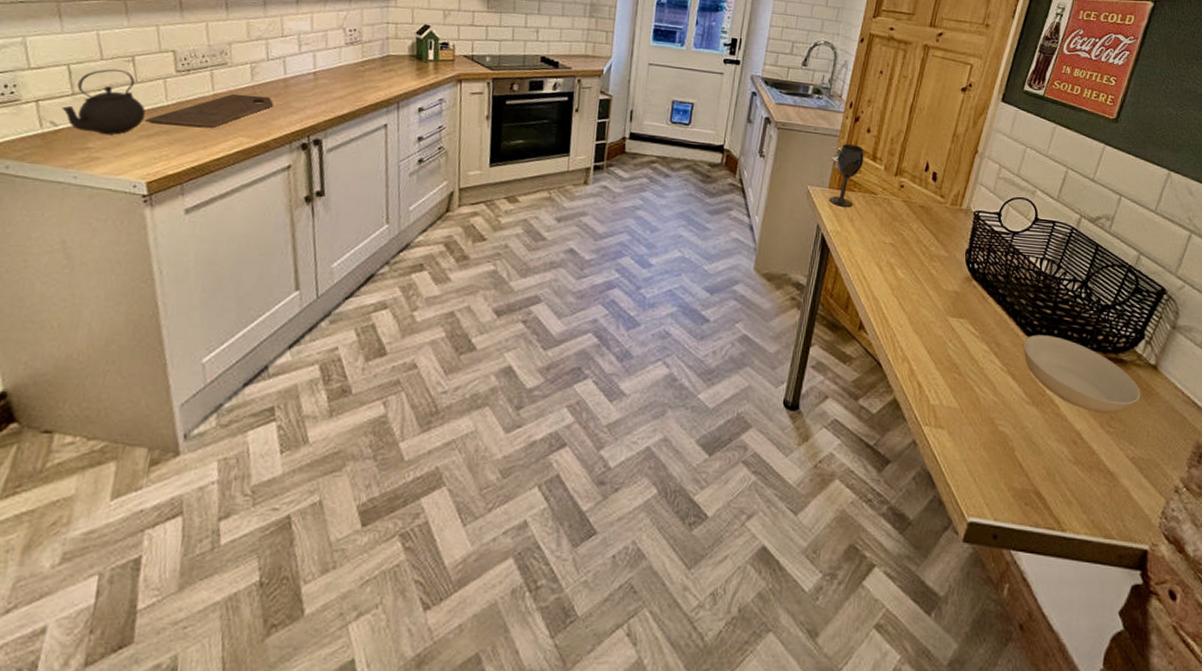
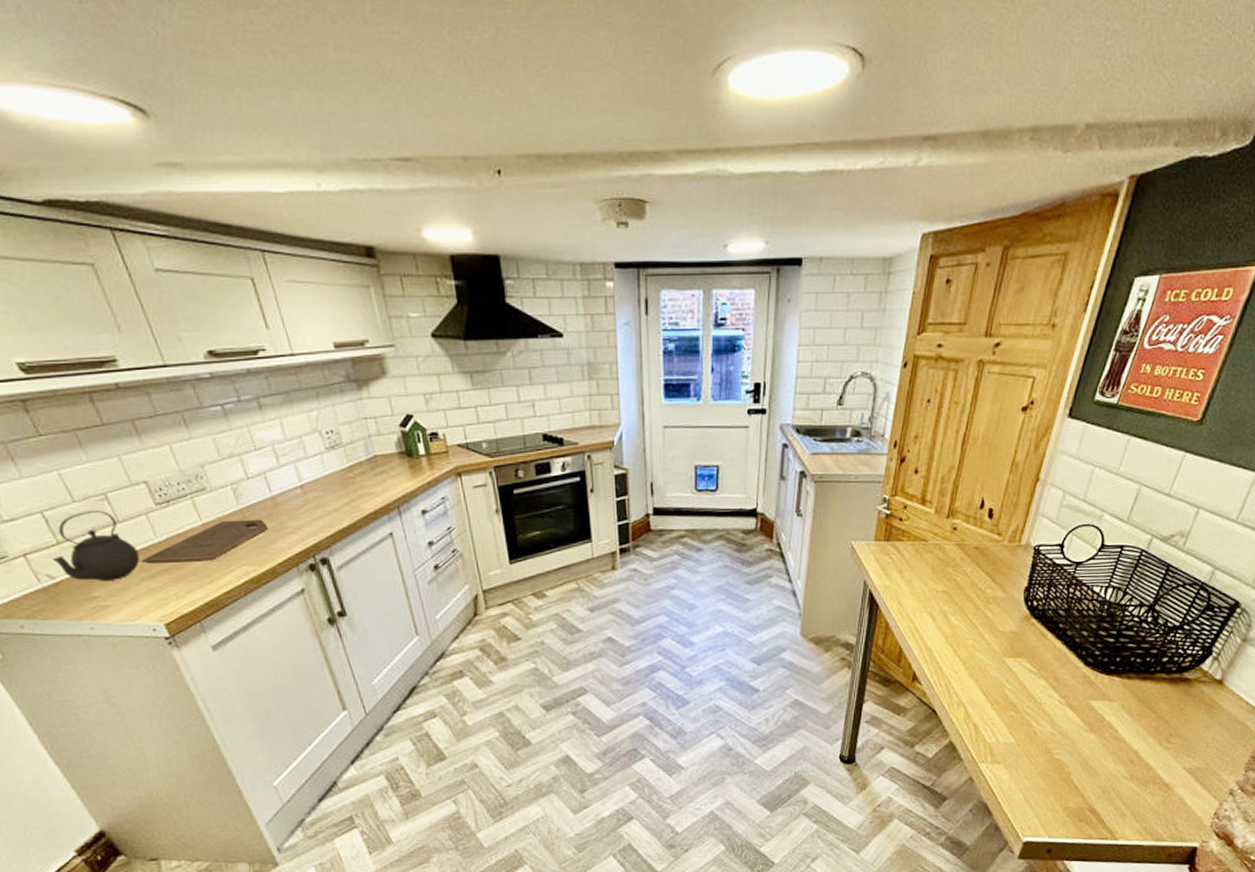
wine glass: present [829,144,864,207] -> none [875,489,912,559]
bowl: present [1024,334,1141,414] -> none [1083,663,1203,732]

